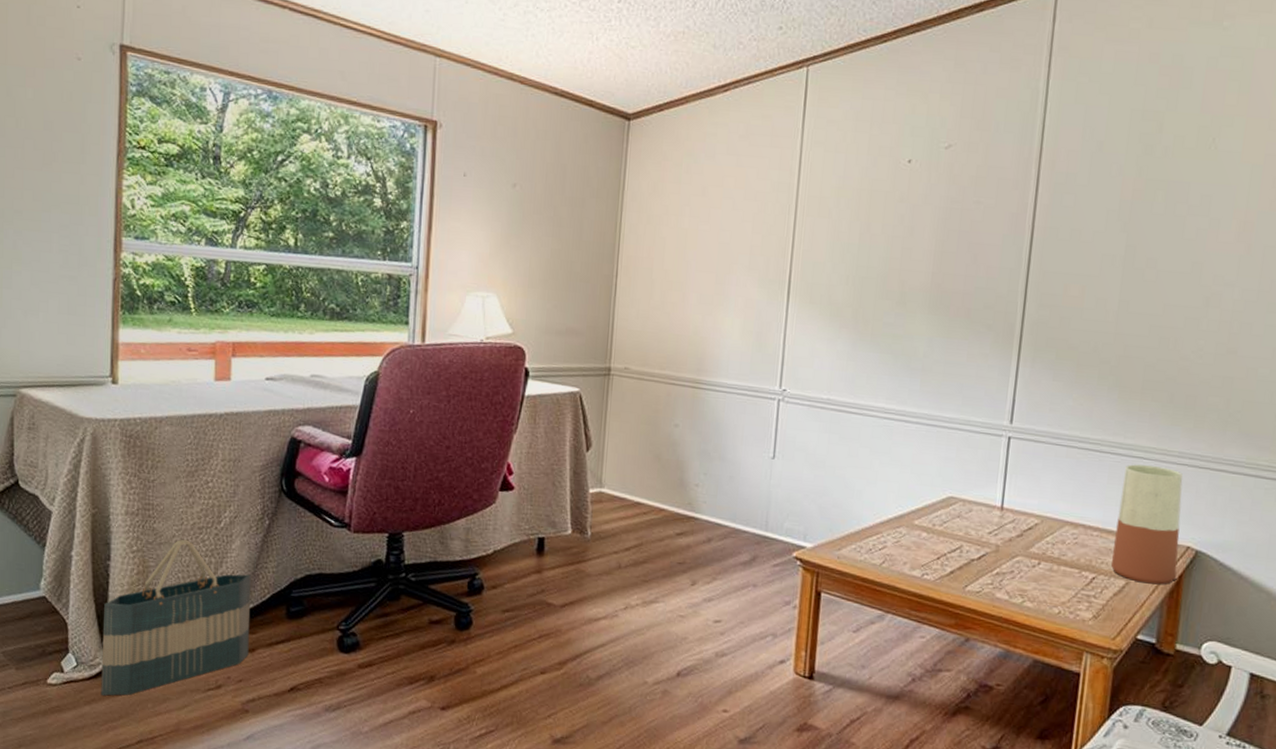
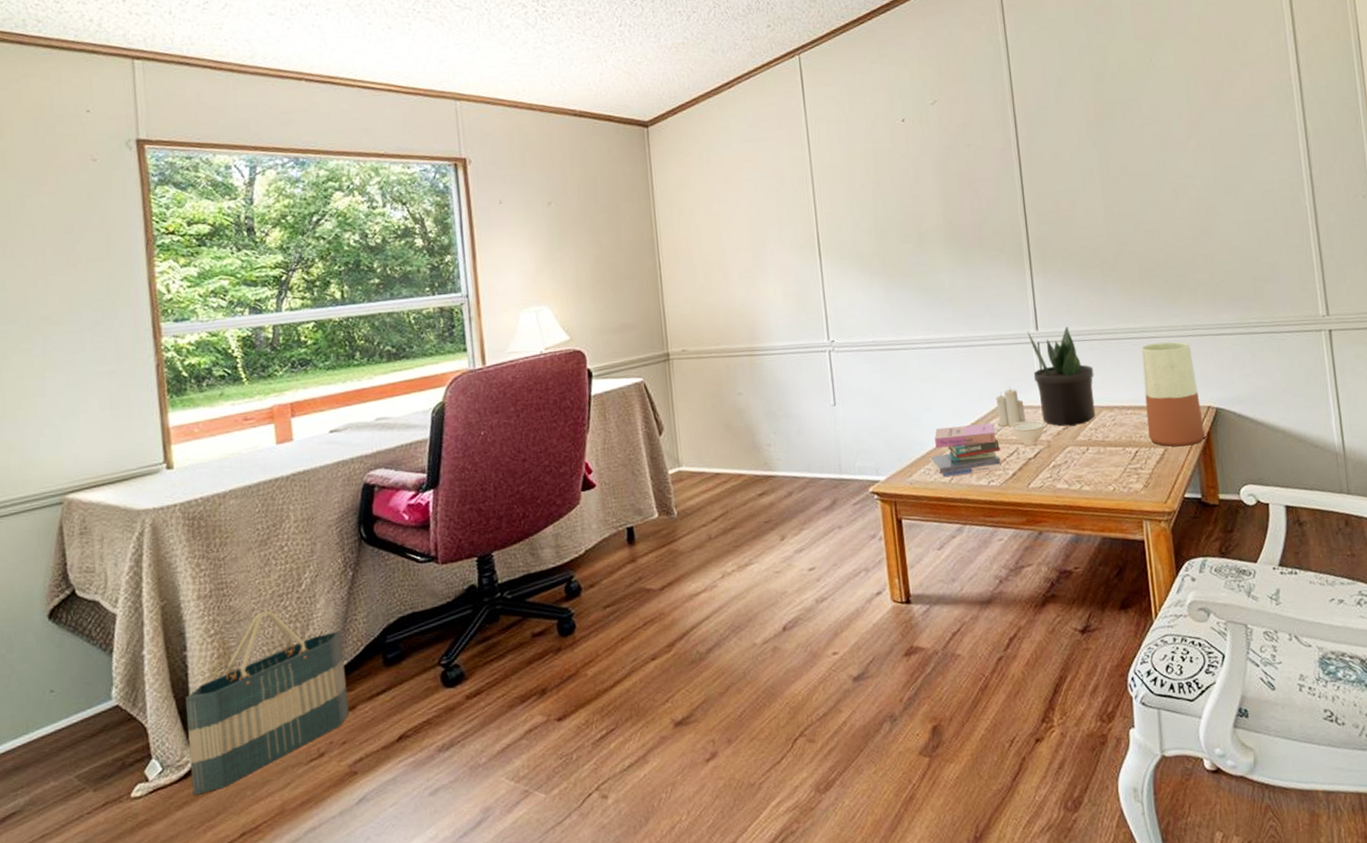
books: none [863,506,943,565] -> present [929,423,1002,477]
candle: none [946,479,979,522] -> present [996,387,1027,427]
bowl: none [959,517,998,547] -> present [1011,420,1045,447]
planter: none [995,422,1066,536] -> present [1027,326,1096,426]

